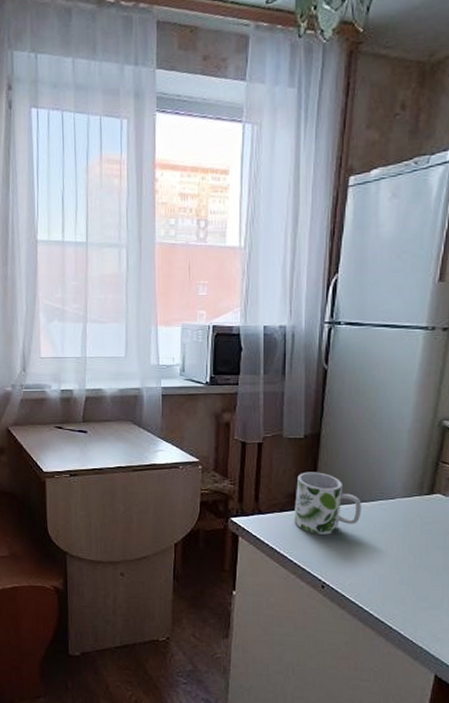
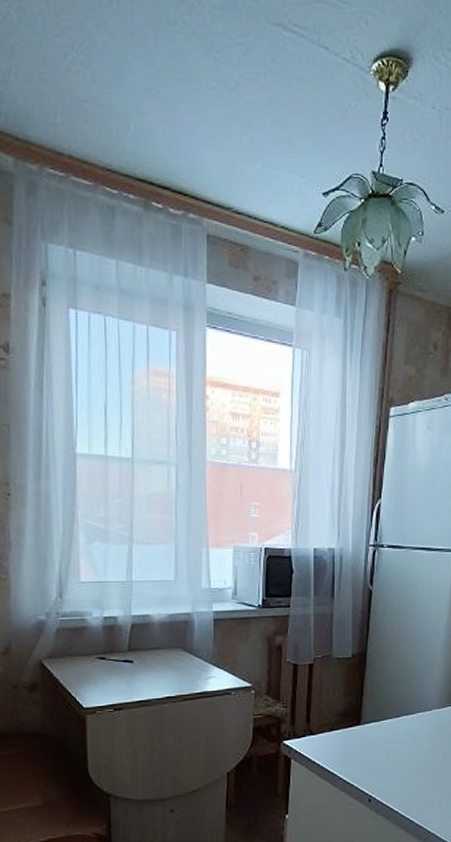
mug: present [294,472,362,535] -> none [343,689,403,750]

